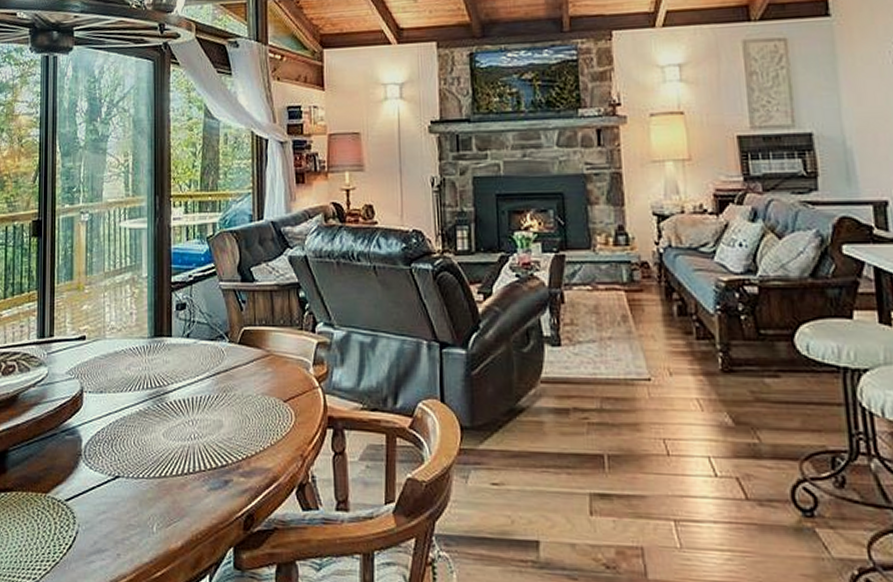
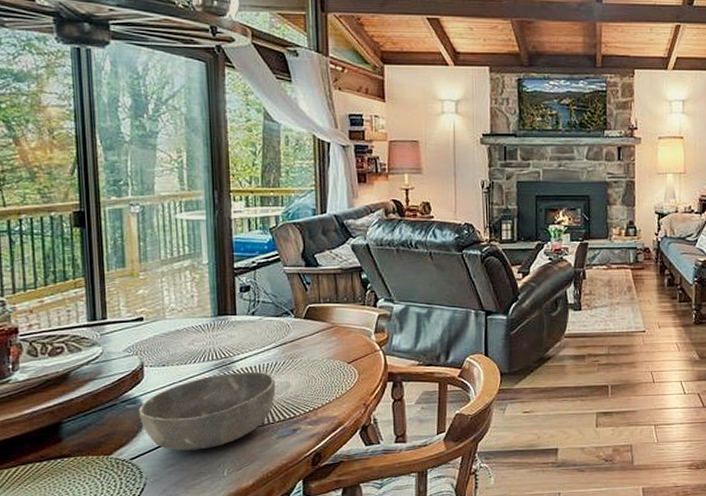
bowl: none [75,405,208,497] -> present [138,371,276,451]

